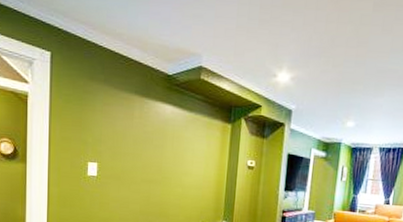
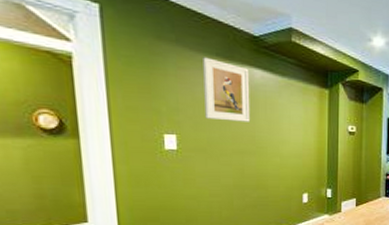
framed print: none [122,94,162,154] -> present [203,57,251,122]

